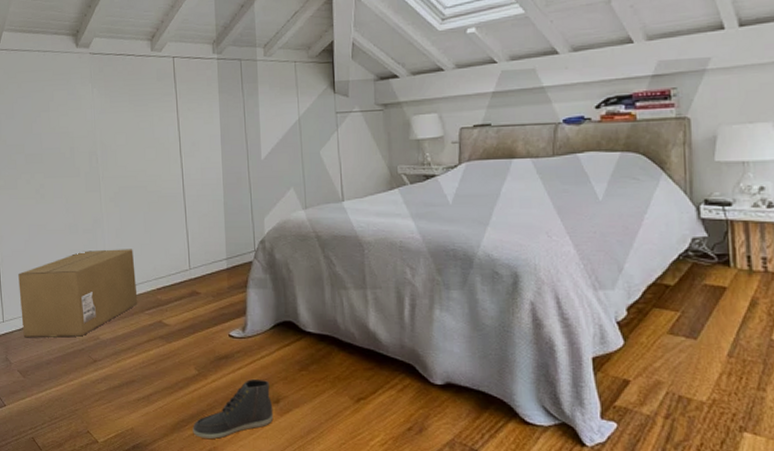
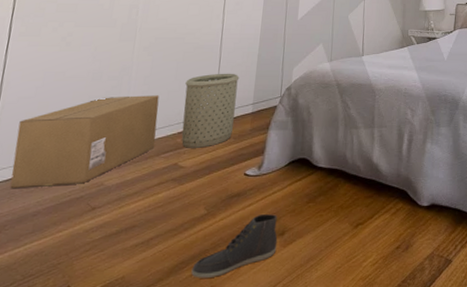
laundry basket: none [155,224,210,306] -> present [181,73,240,148]

